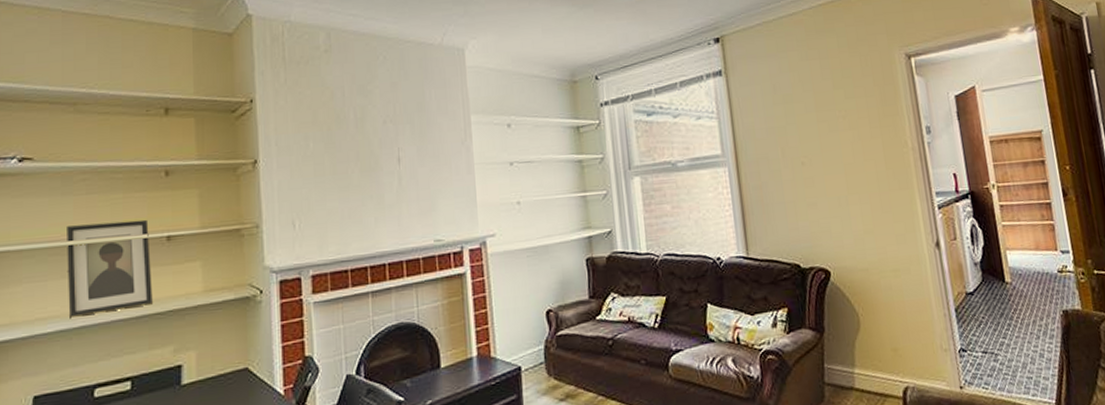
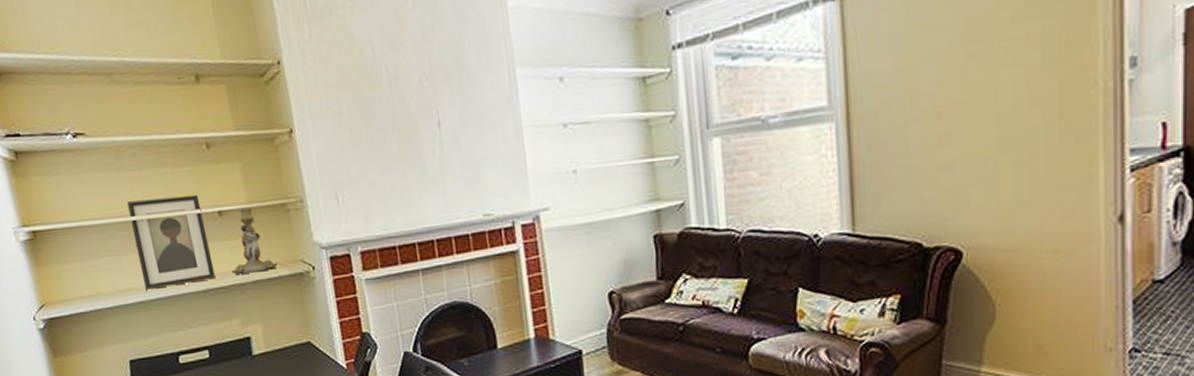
candlestick: none [171,233,223,300] -> present [231,208,278,275]

